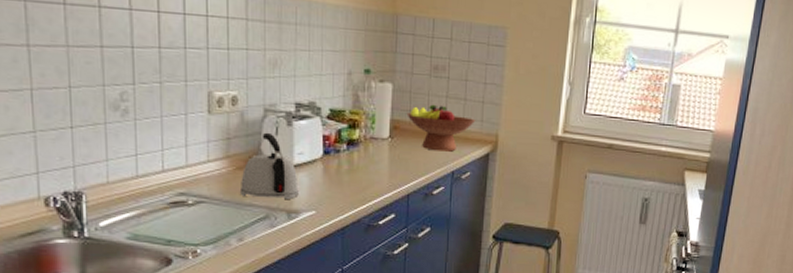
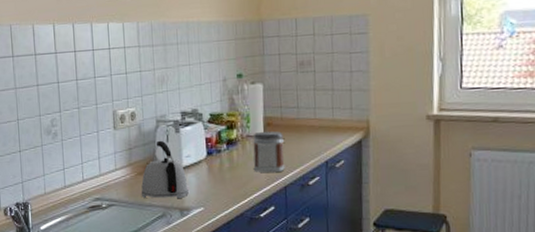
jar: none [375,134,410,180] -> present [253,131,285,173]
fruit bowl: present [406,104,476,152] -> none [278,98,345,143]

